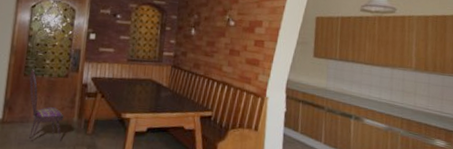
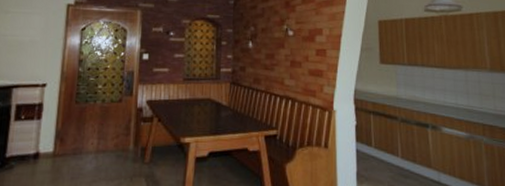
dining chair: present [29,69,64,141] -> none [81,95,119,175]

